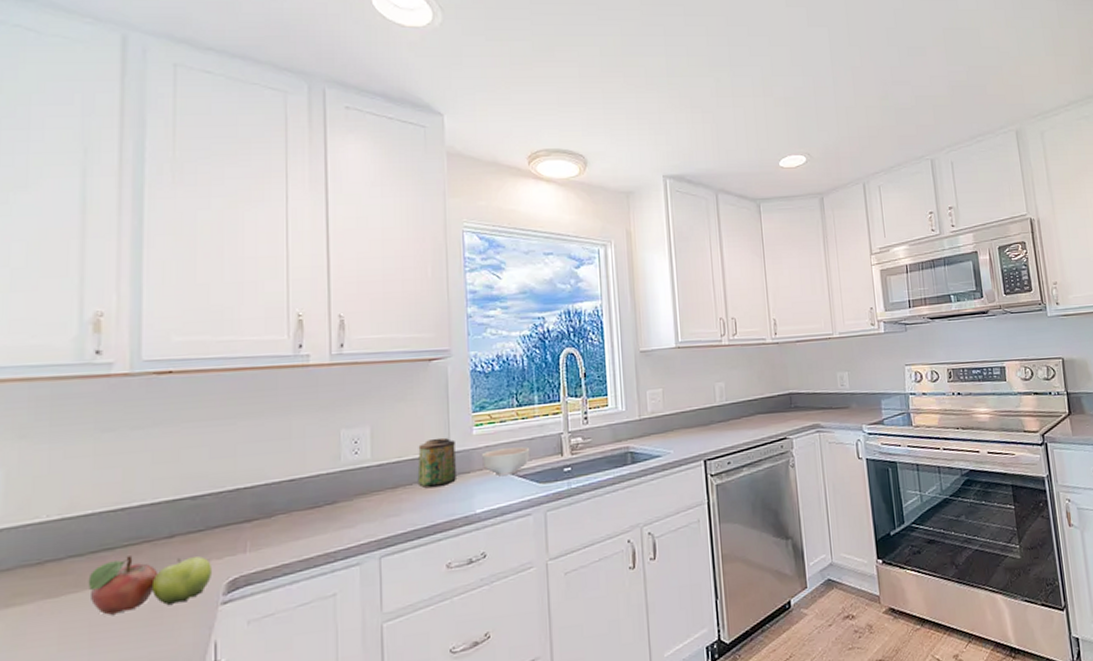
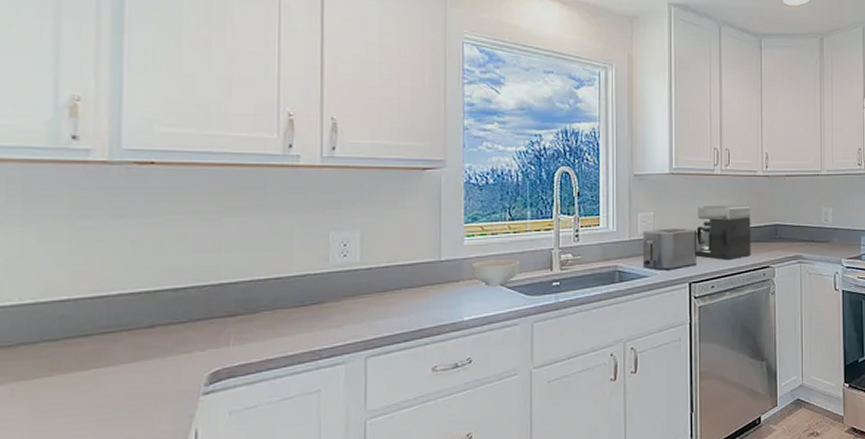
fruit: present [88,556,159,615] -> none [63,343,138,400]
fruit: present [151,556,213,605] -> none [130,347,195,392]
canister: present [417,437,456,488] -> none [406,246,446,294]
toaster: none [652,403,711,450] -> present [642,228,698,272]
coffee maker: none [707,375,766,434] -> present [695,205,751,260]

